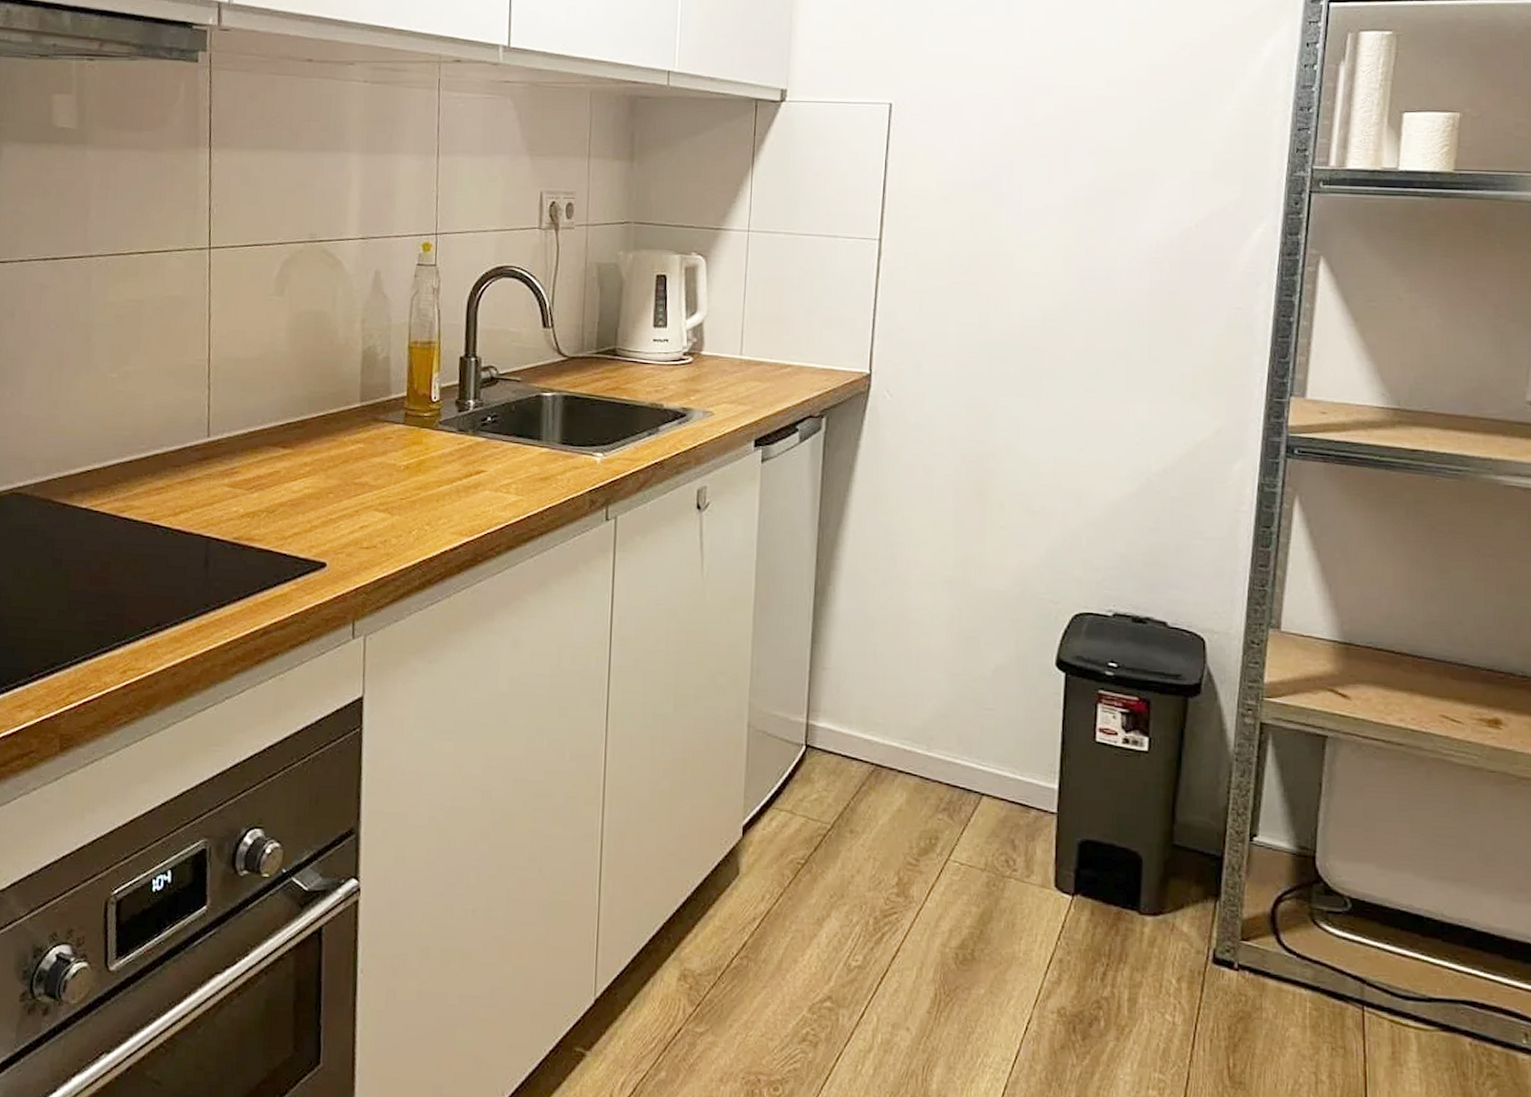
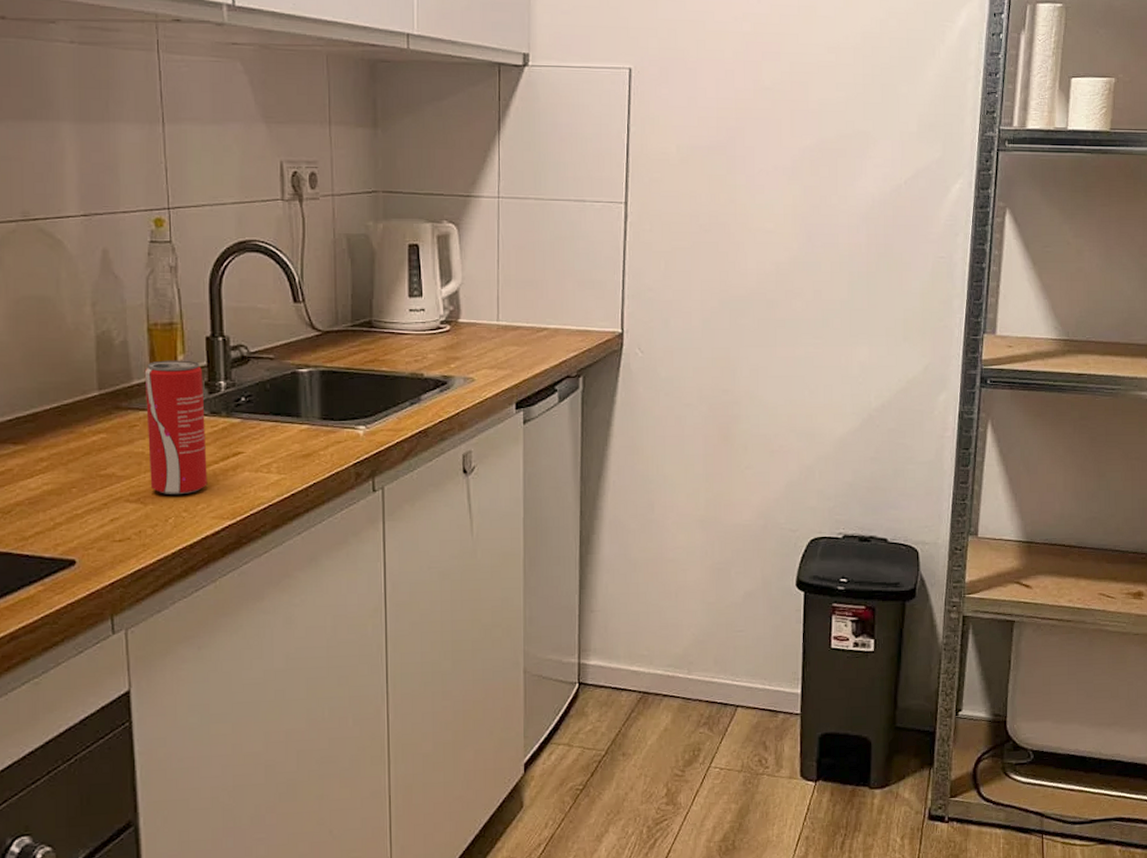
beverage can: none [398,377,455,508] -> present [144,360,208,494]

